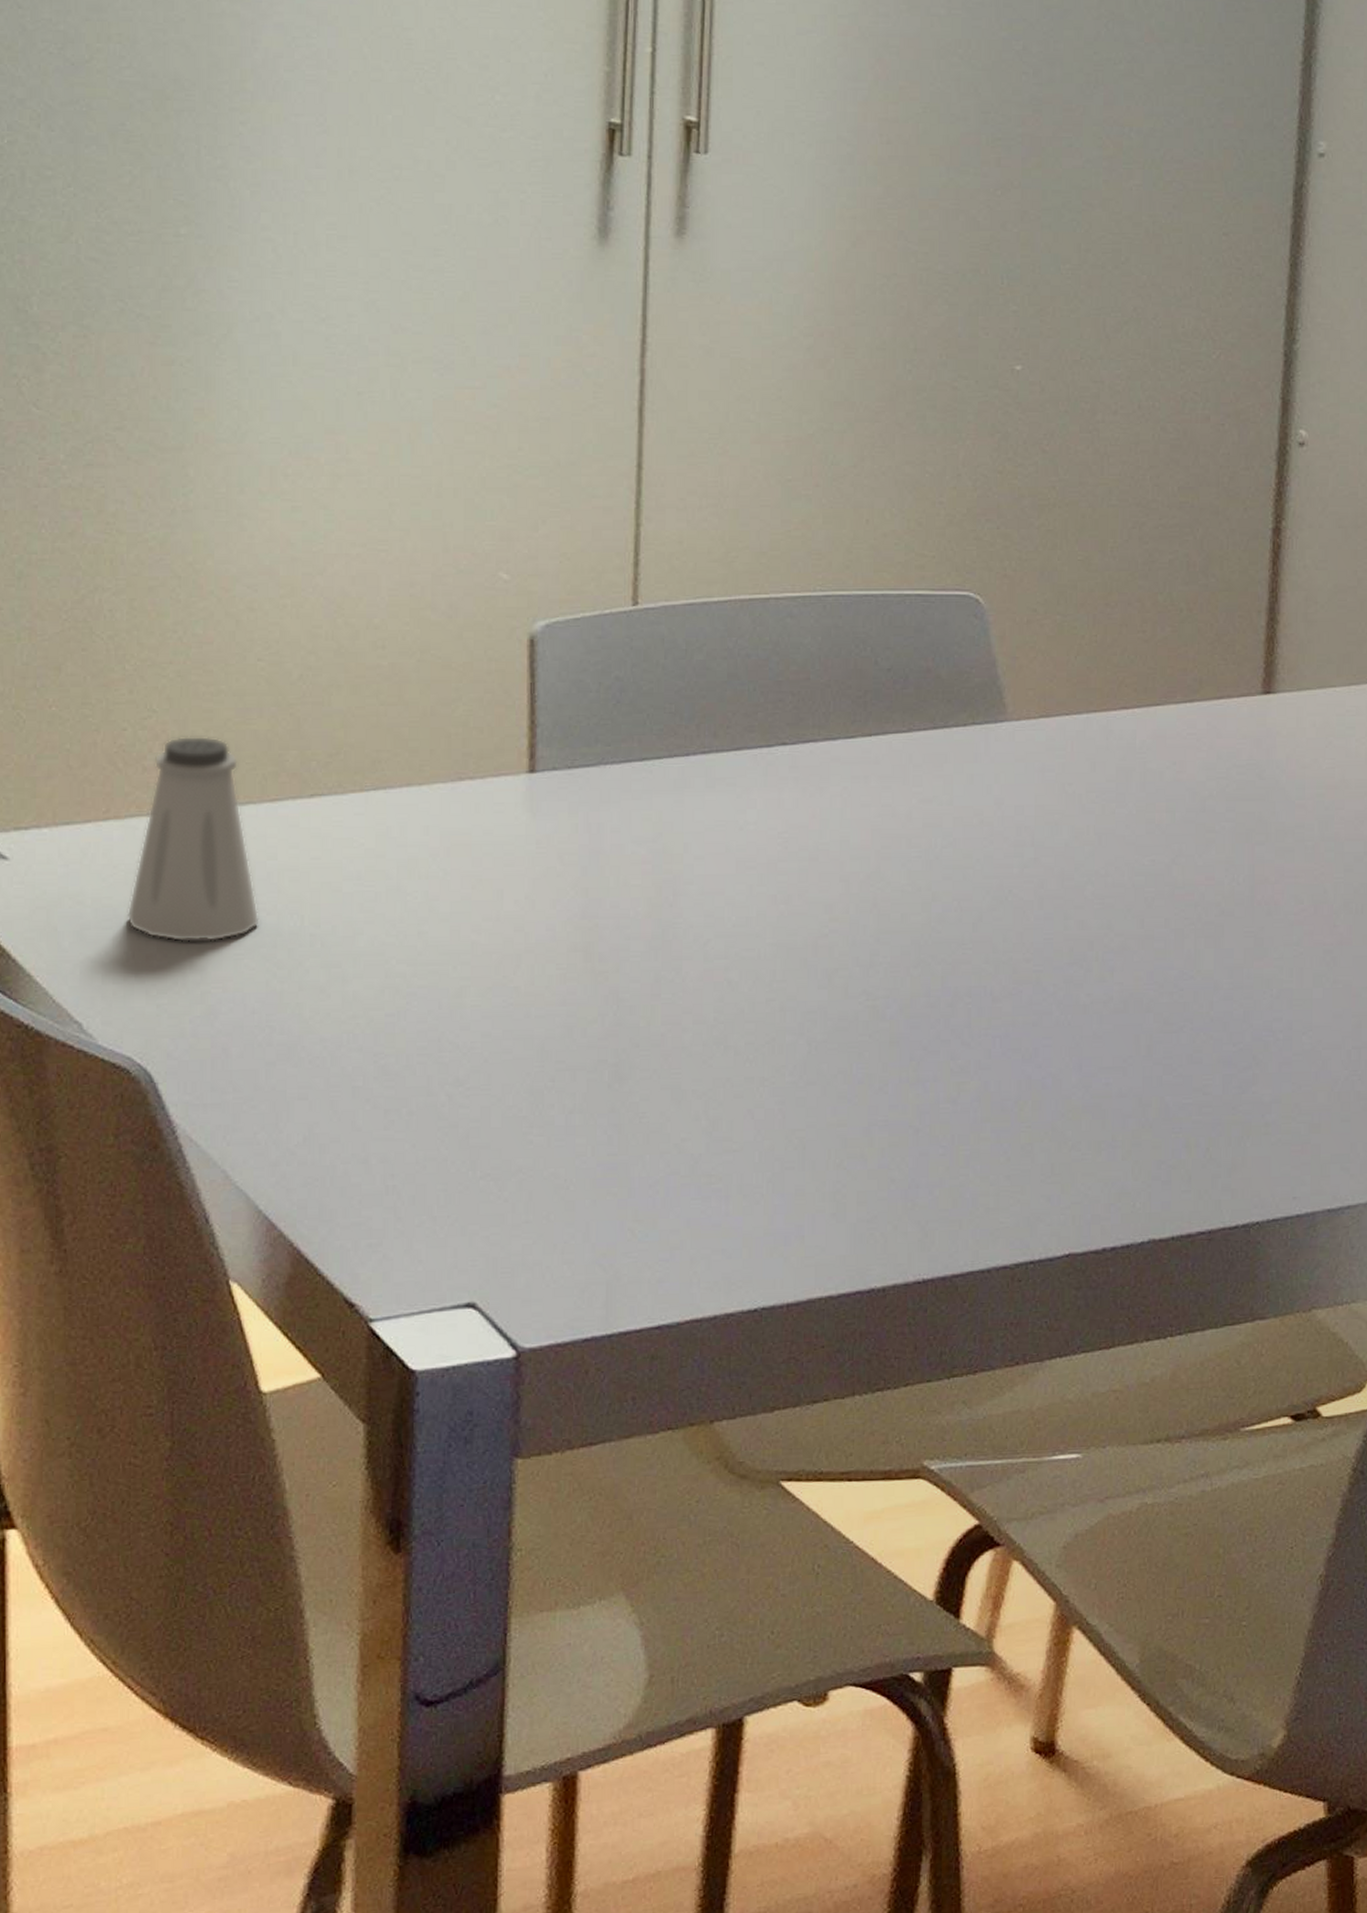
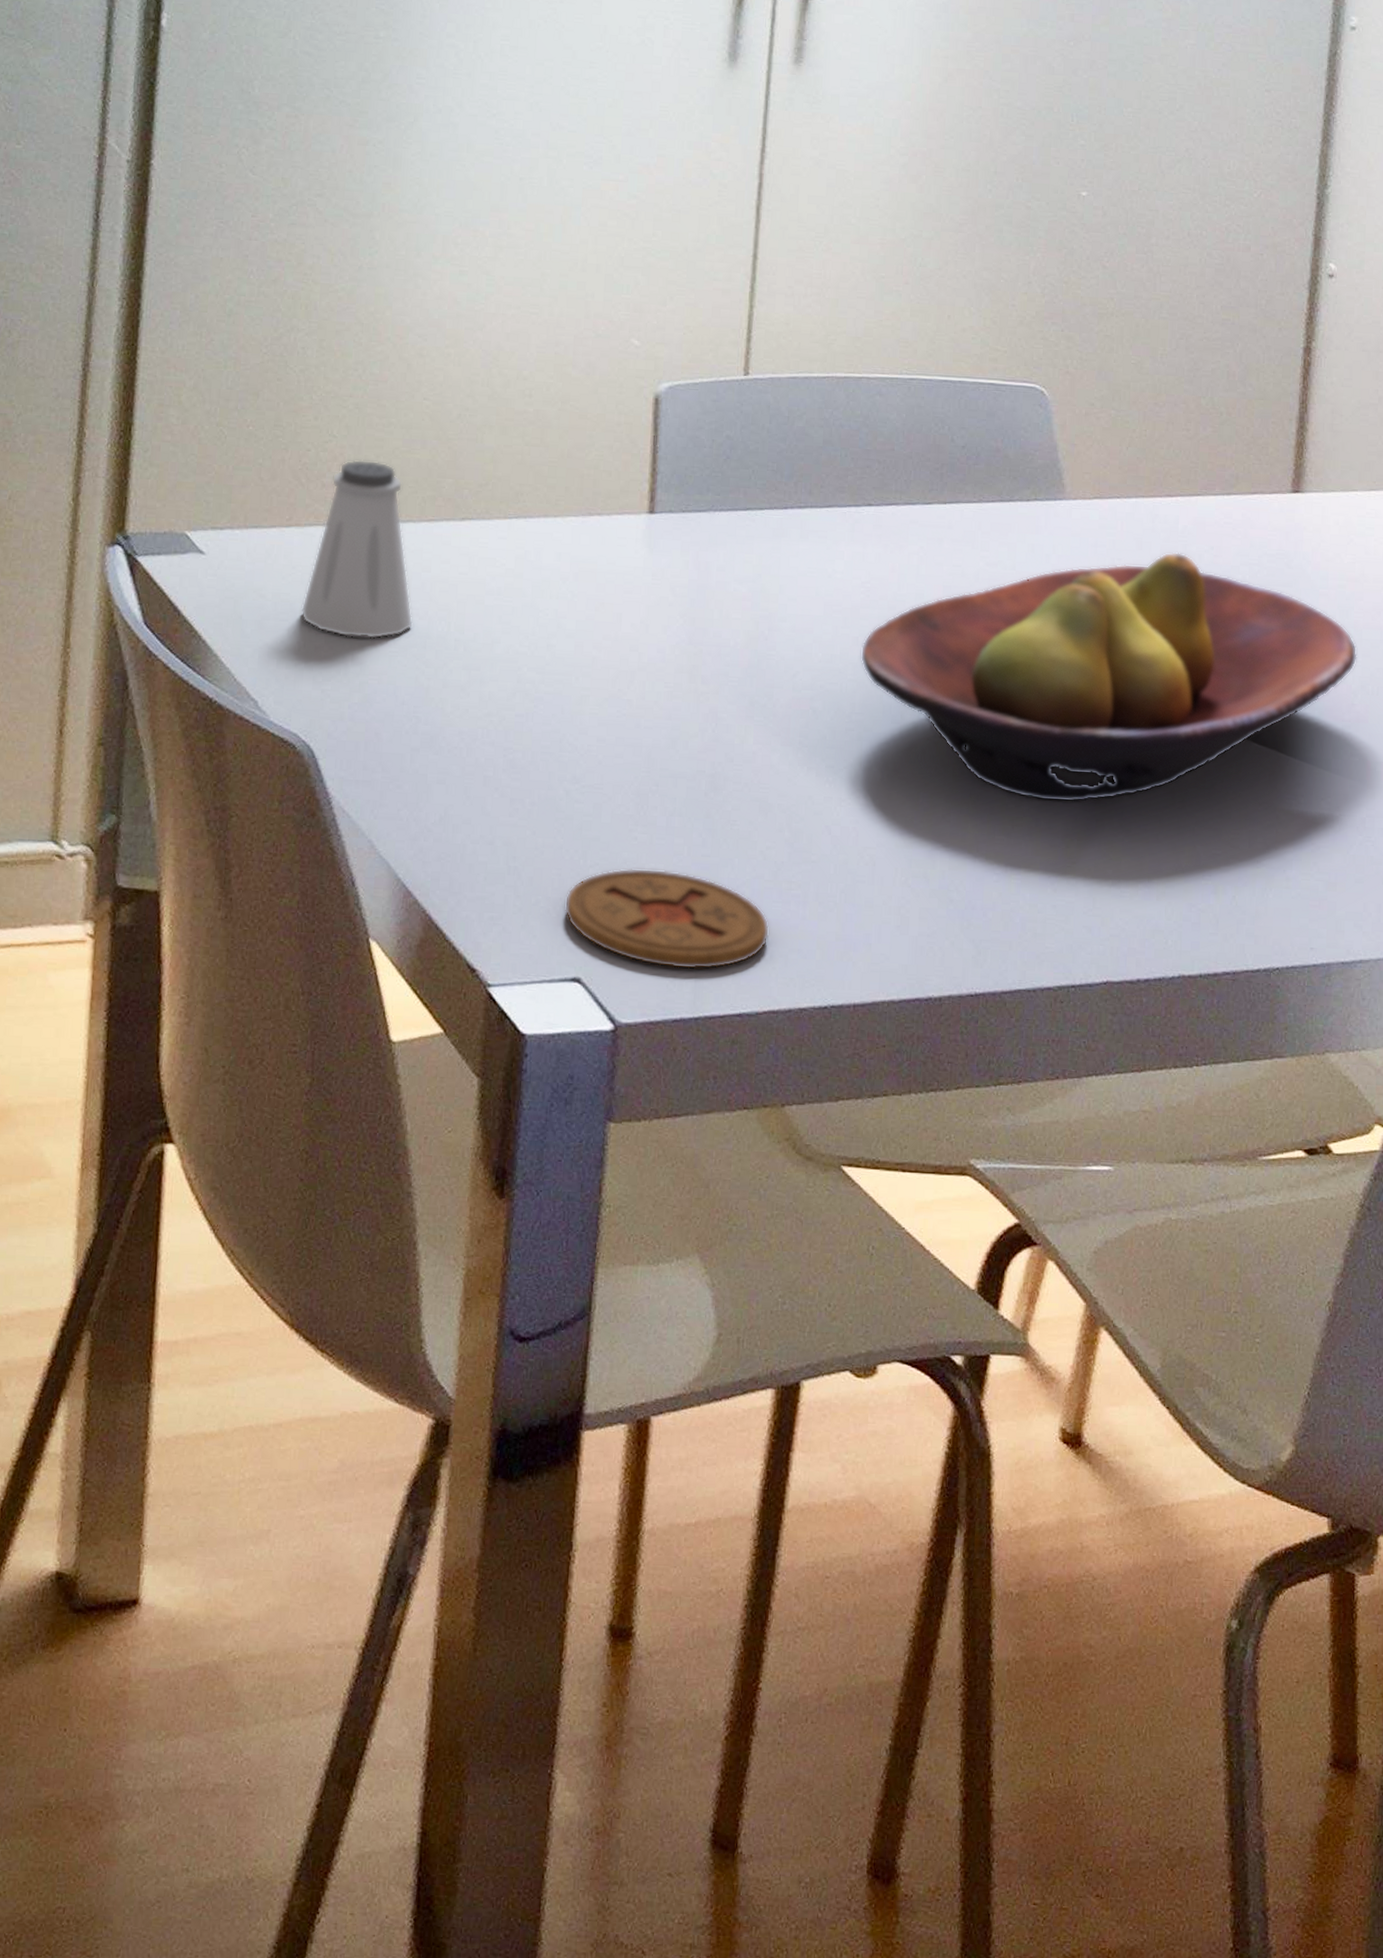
coaster: none [453,1174,689,1283] -> present [564,868,770,970]
fruit bowl: none [779,771,1339,1062] -> present [860,552,1357,803]

